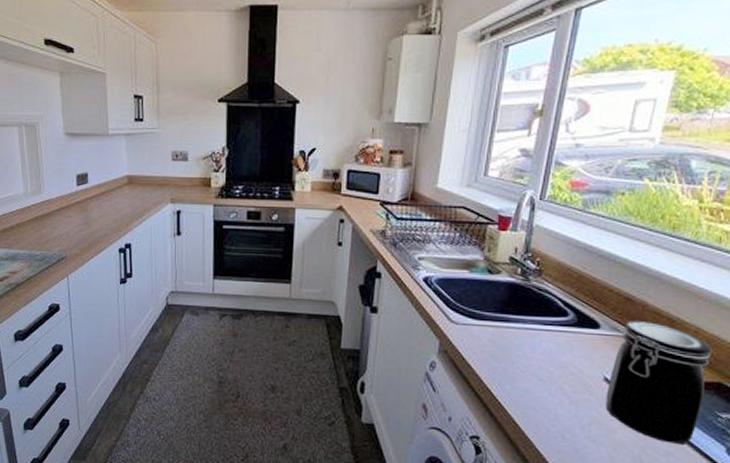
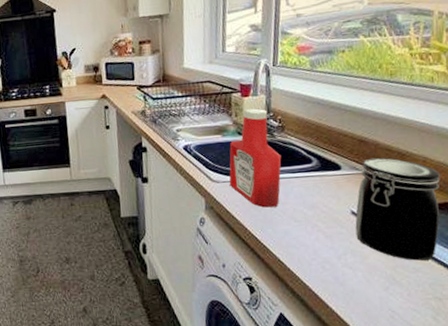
ketchup bottle: none [469,245,534,361] -> present [229,108,282,208]

